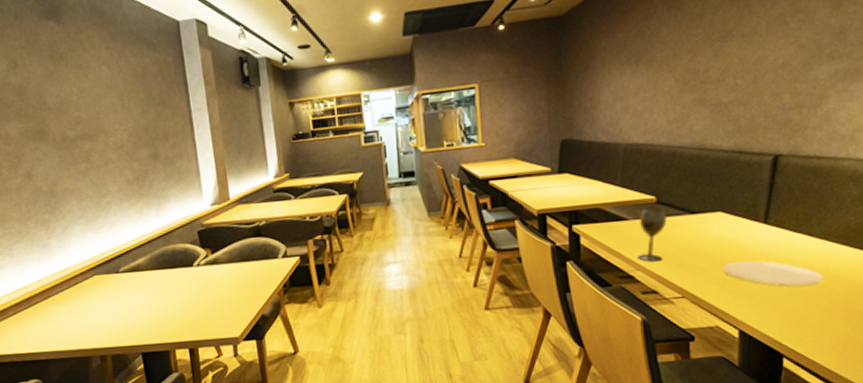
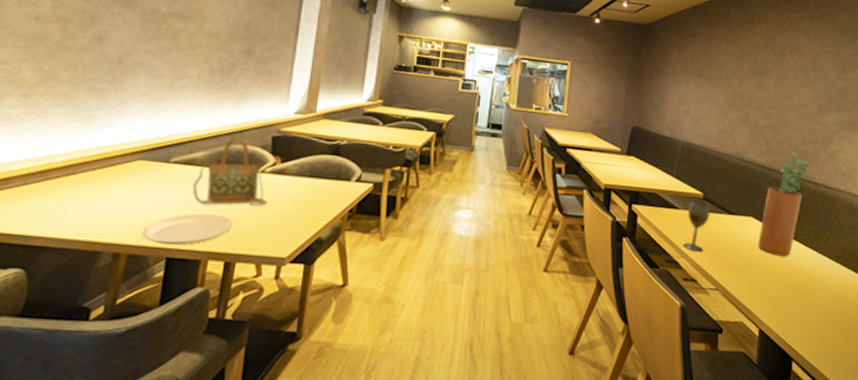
plate: none [116,310,187,343] -> present [142,213,233,246]
handbag: none [143,240,210,303] -> present [192,139,268,206]
plate: present [722,260,824,287] -> none [749,264,827,297]
vase: none [730,117,793,250] -> present [757,146,809,257]

